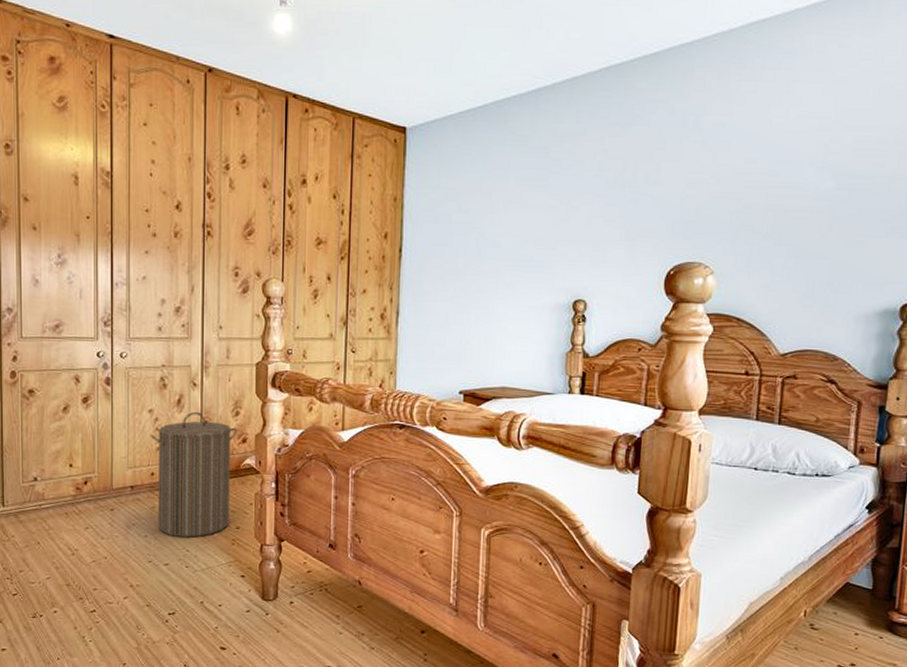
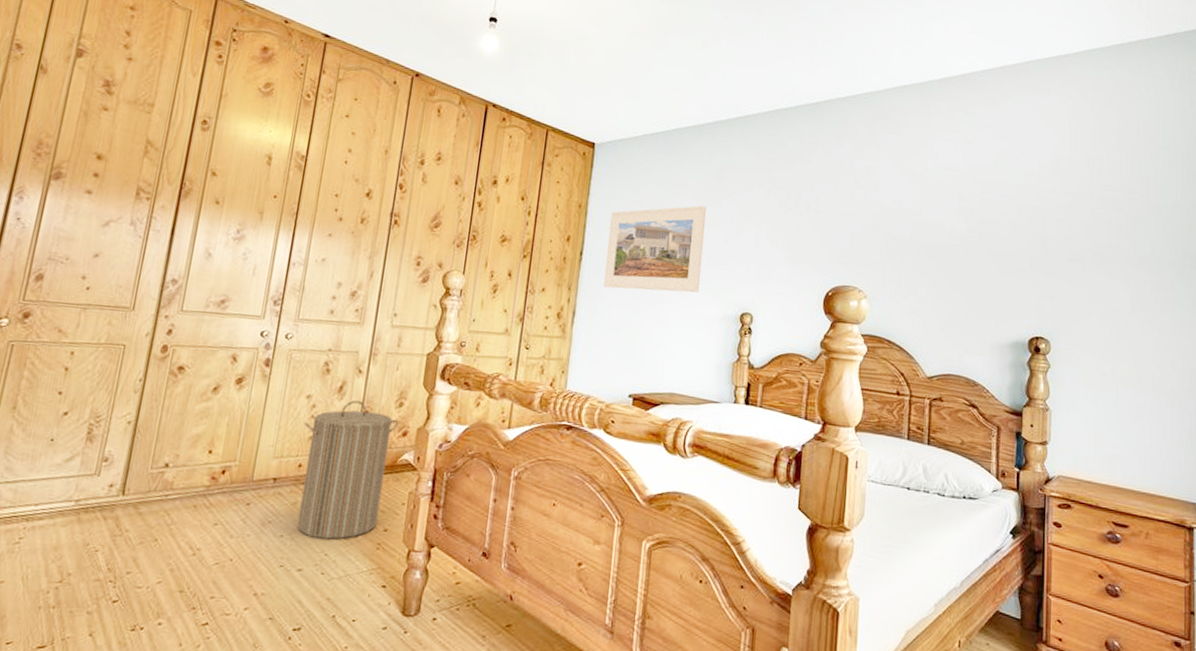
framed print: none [426,187,533,284] -> present [604,205,707,293]

